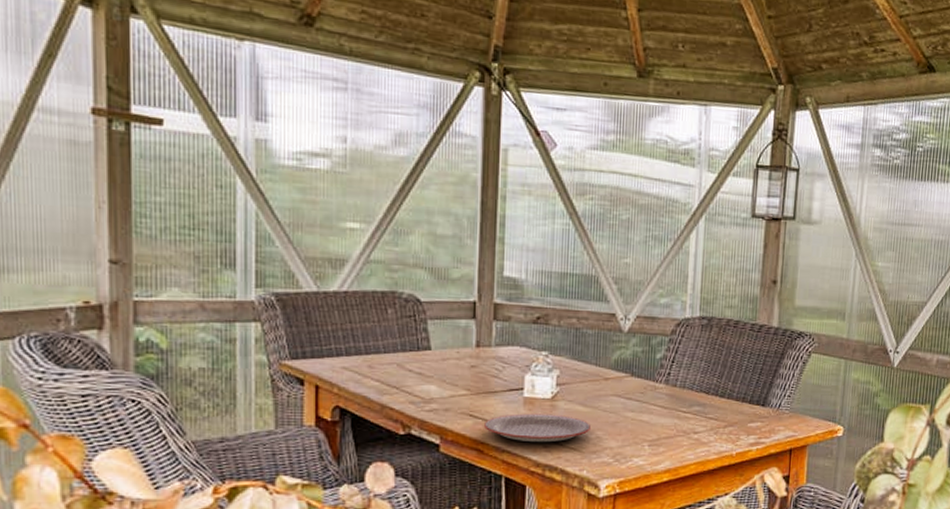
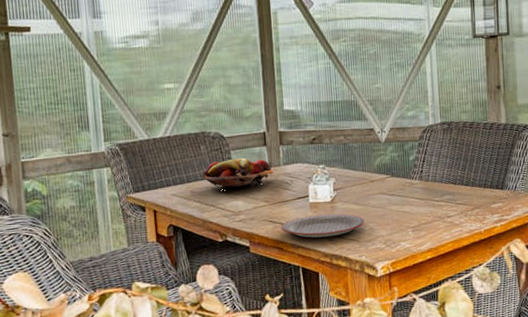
fruit basket: none [386,330,482,370] -> present [202,157,274,188]

